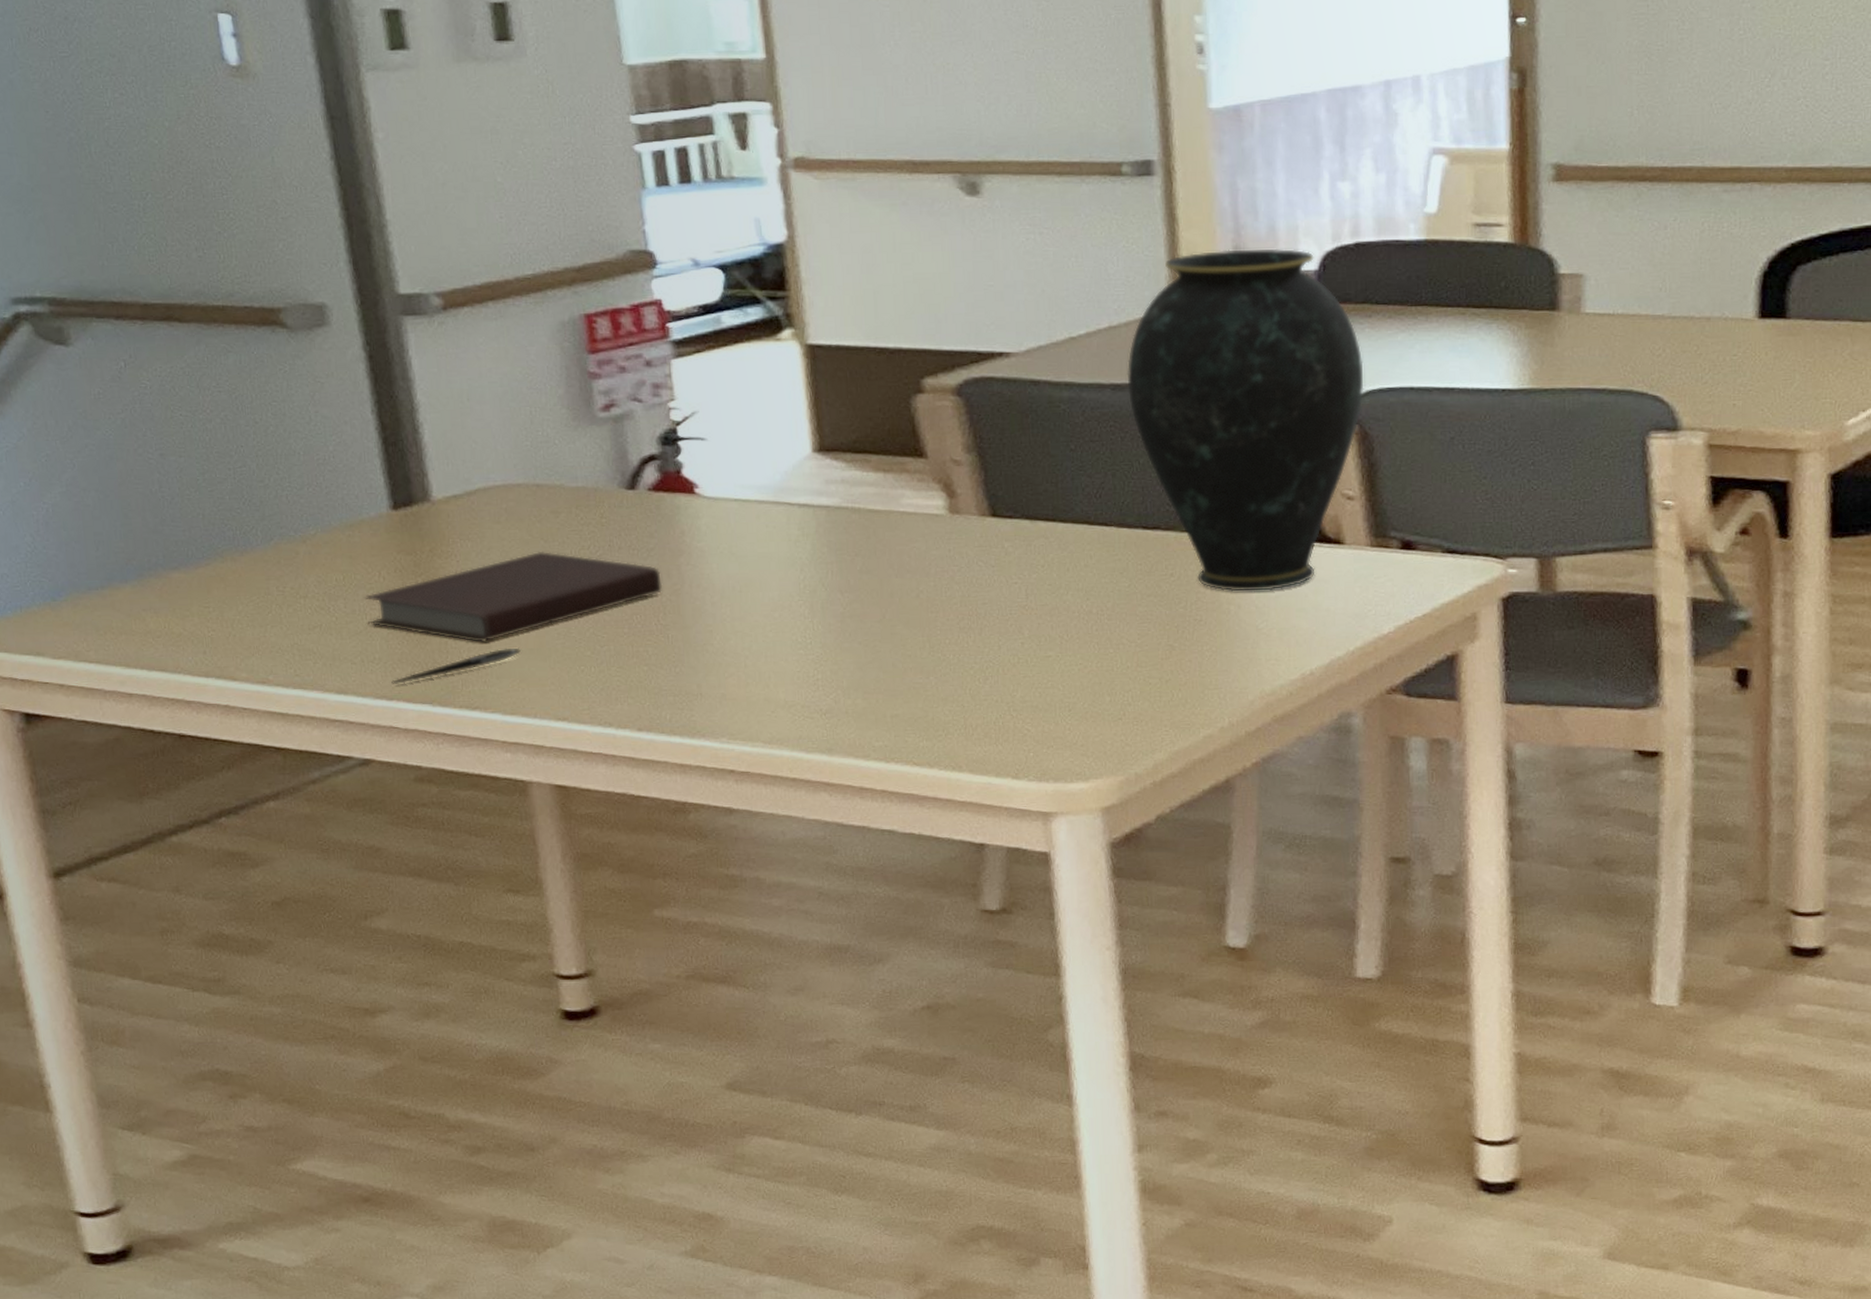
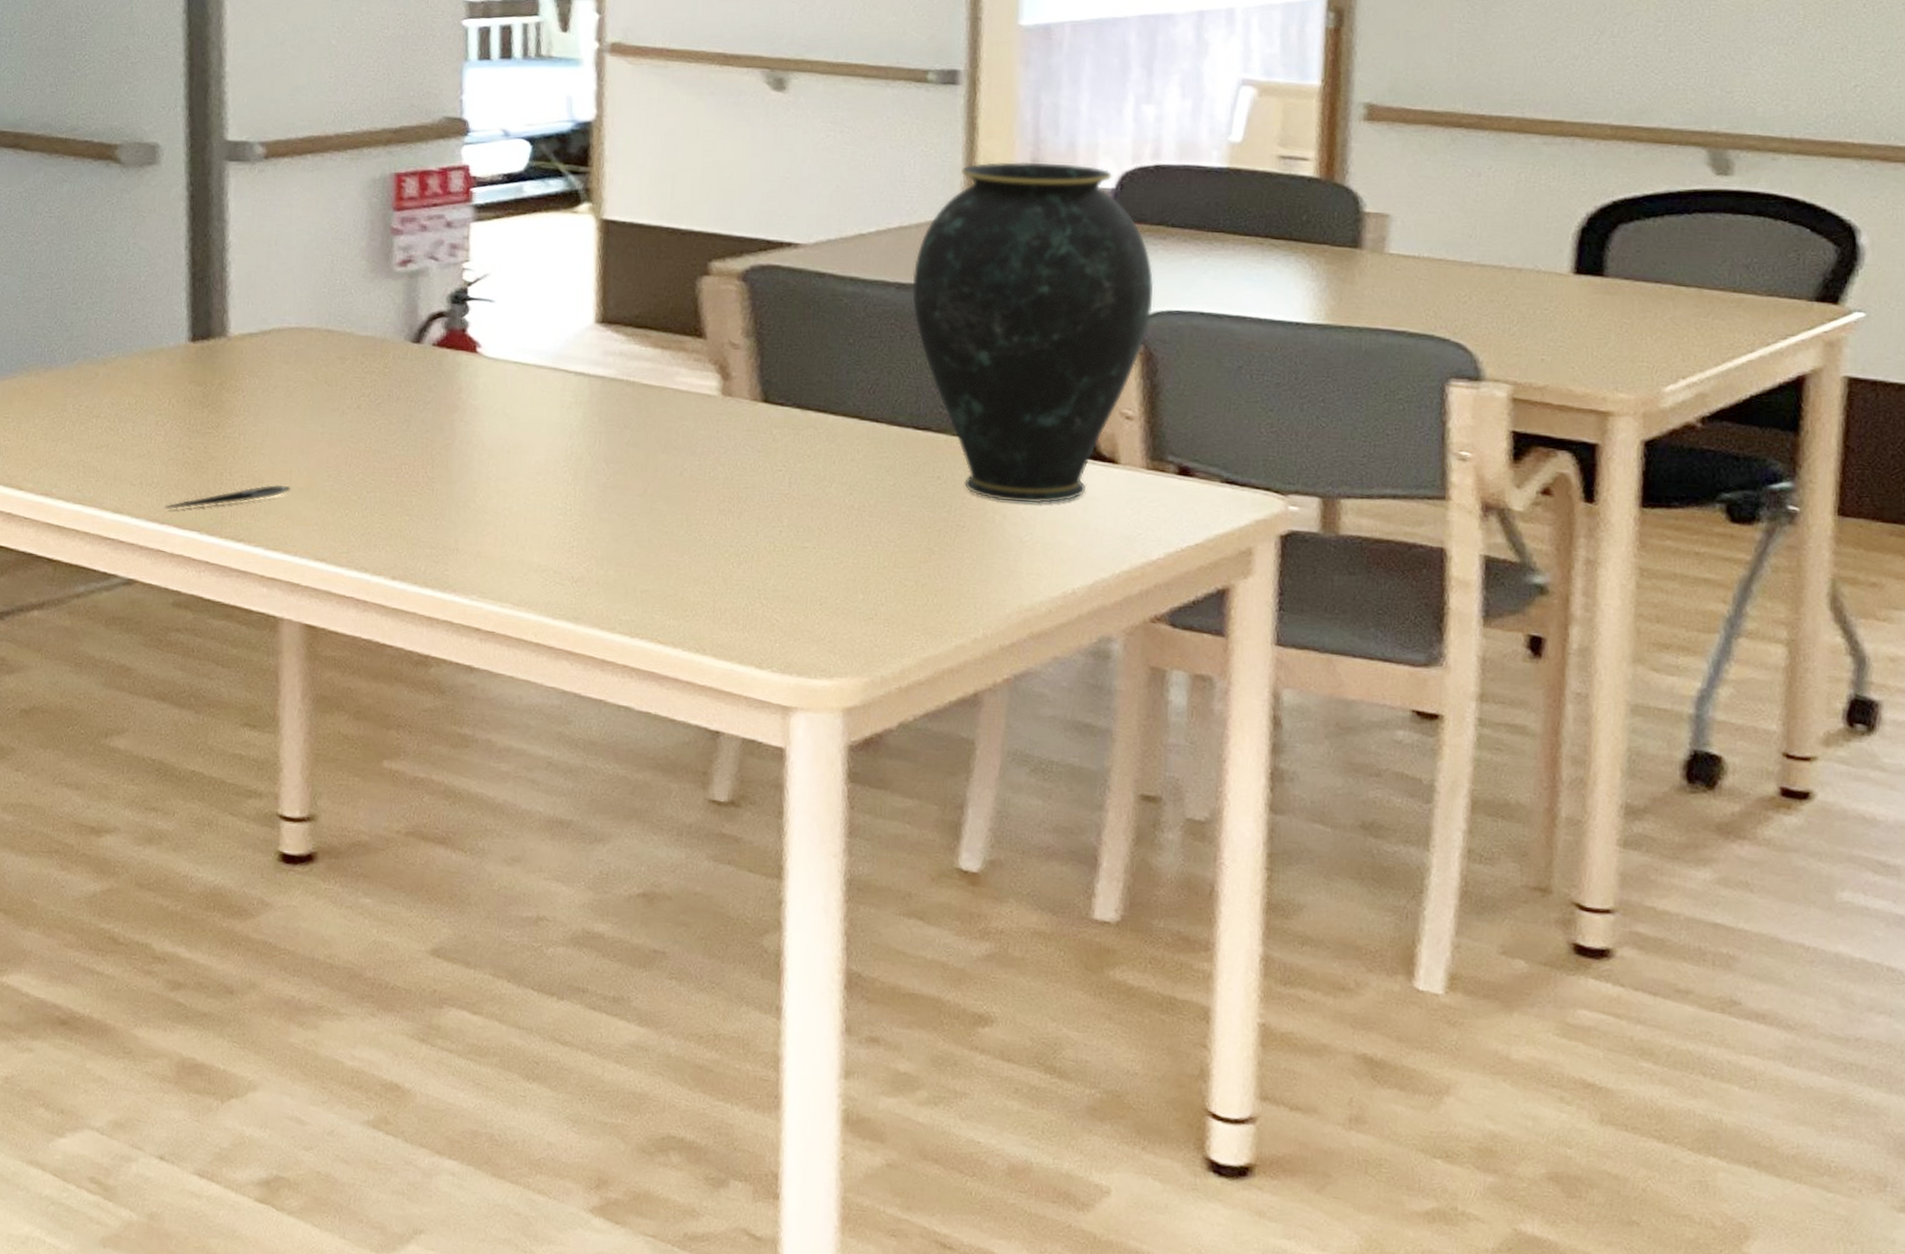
notebook: present [364,551,662,642] -> none [151,394,434,477]

